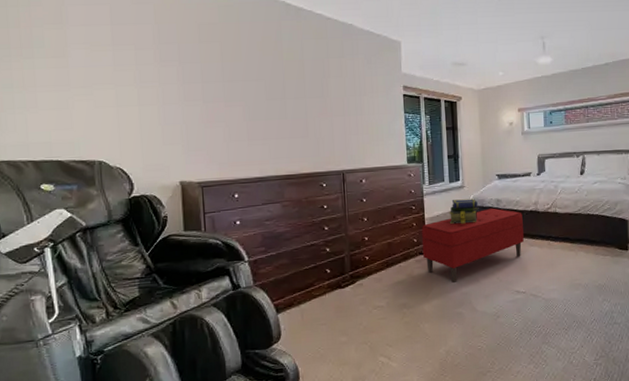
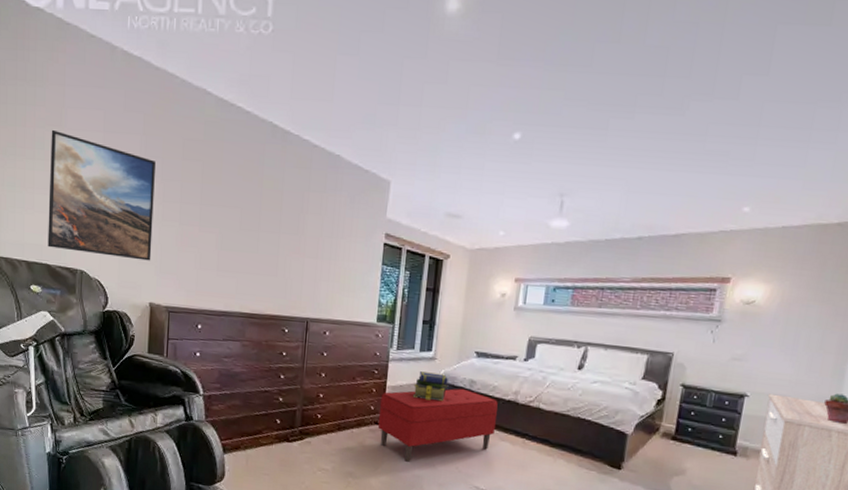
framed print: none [51,27,177,144] -> present [48,129,155,261]

